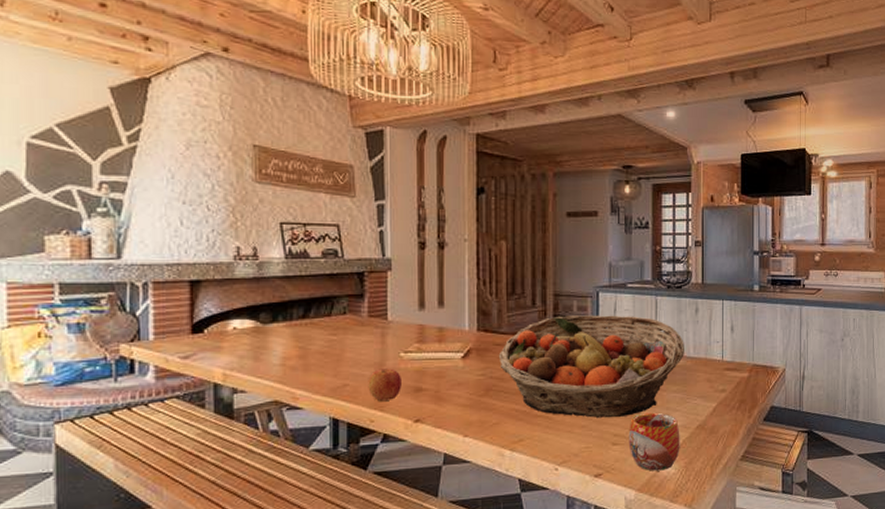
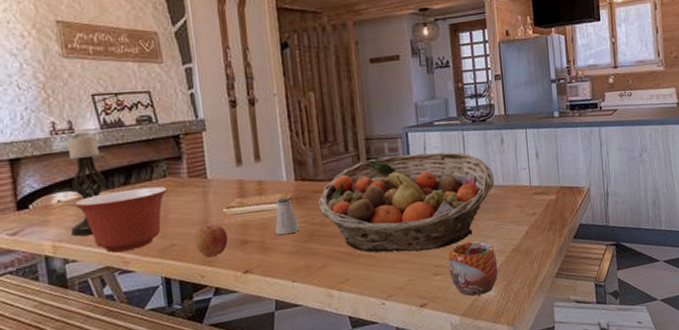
candle holder: none [244,260,287,366] -> present [64,132,106,236]
mixing bowl: none [250,323,346,387] -> present [74,186,168,253]
saltshaker: none [452,348,477,386] -> present [275,198,300,235]

